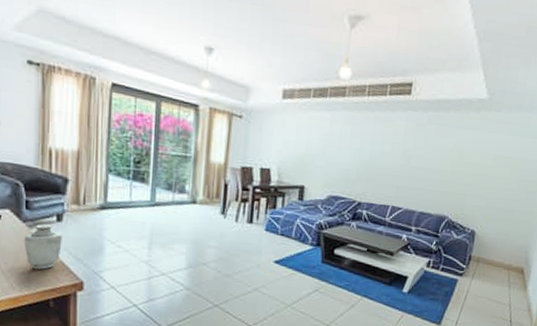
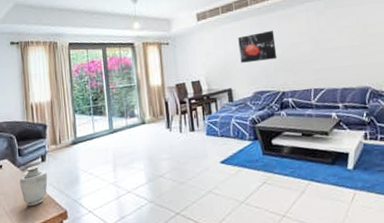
wall art: none [322,130,367,165] -> present [238,30,277,63]

